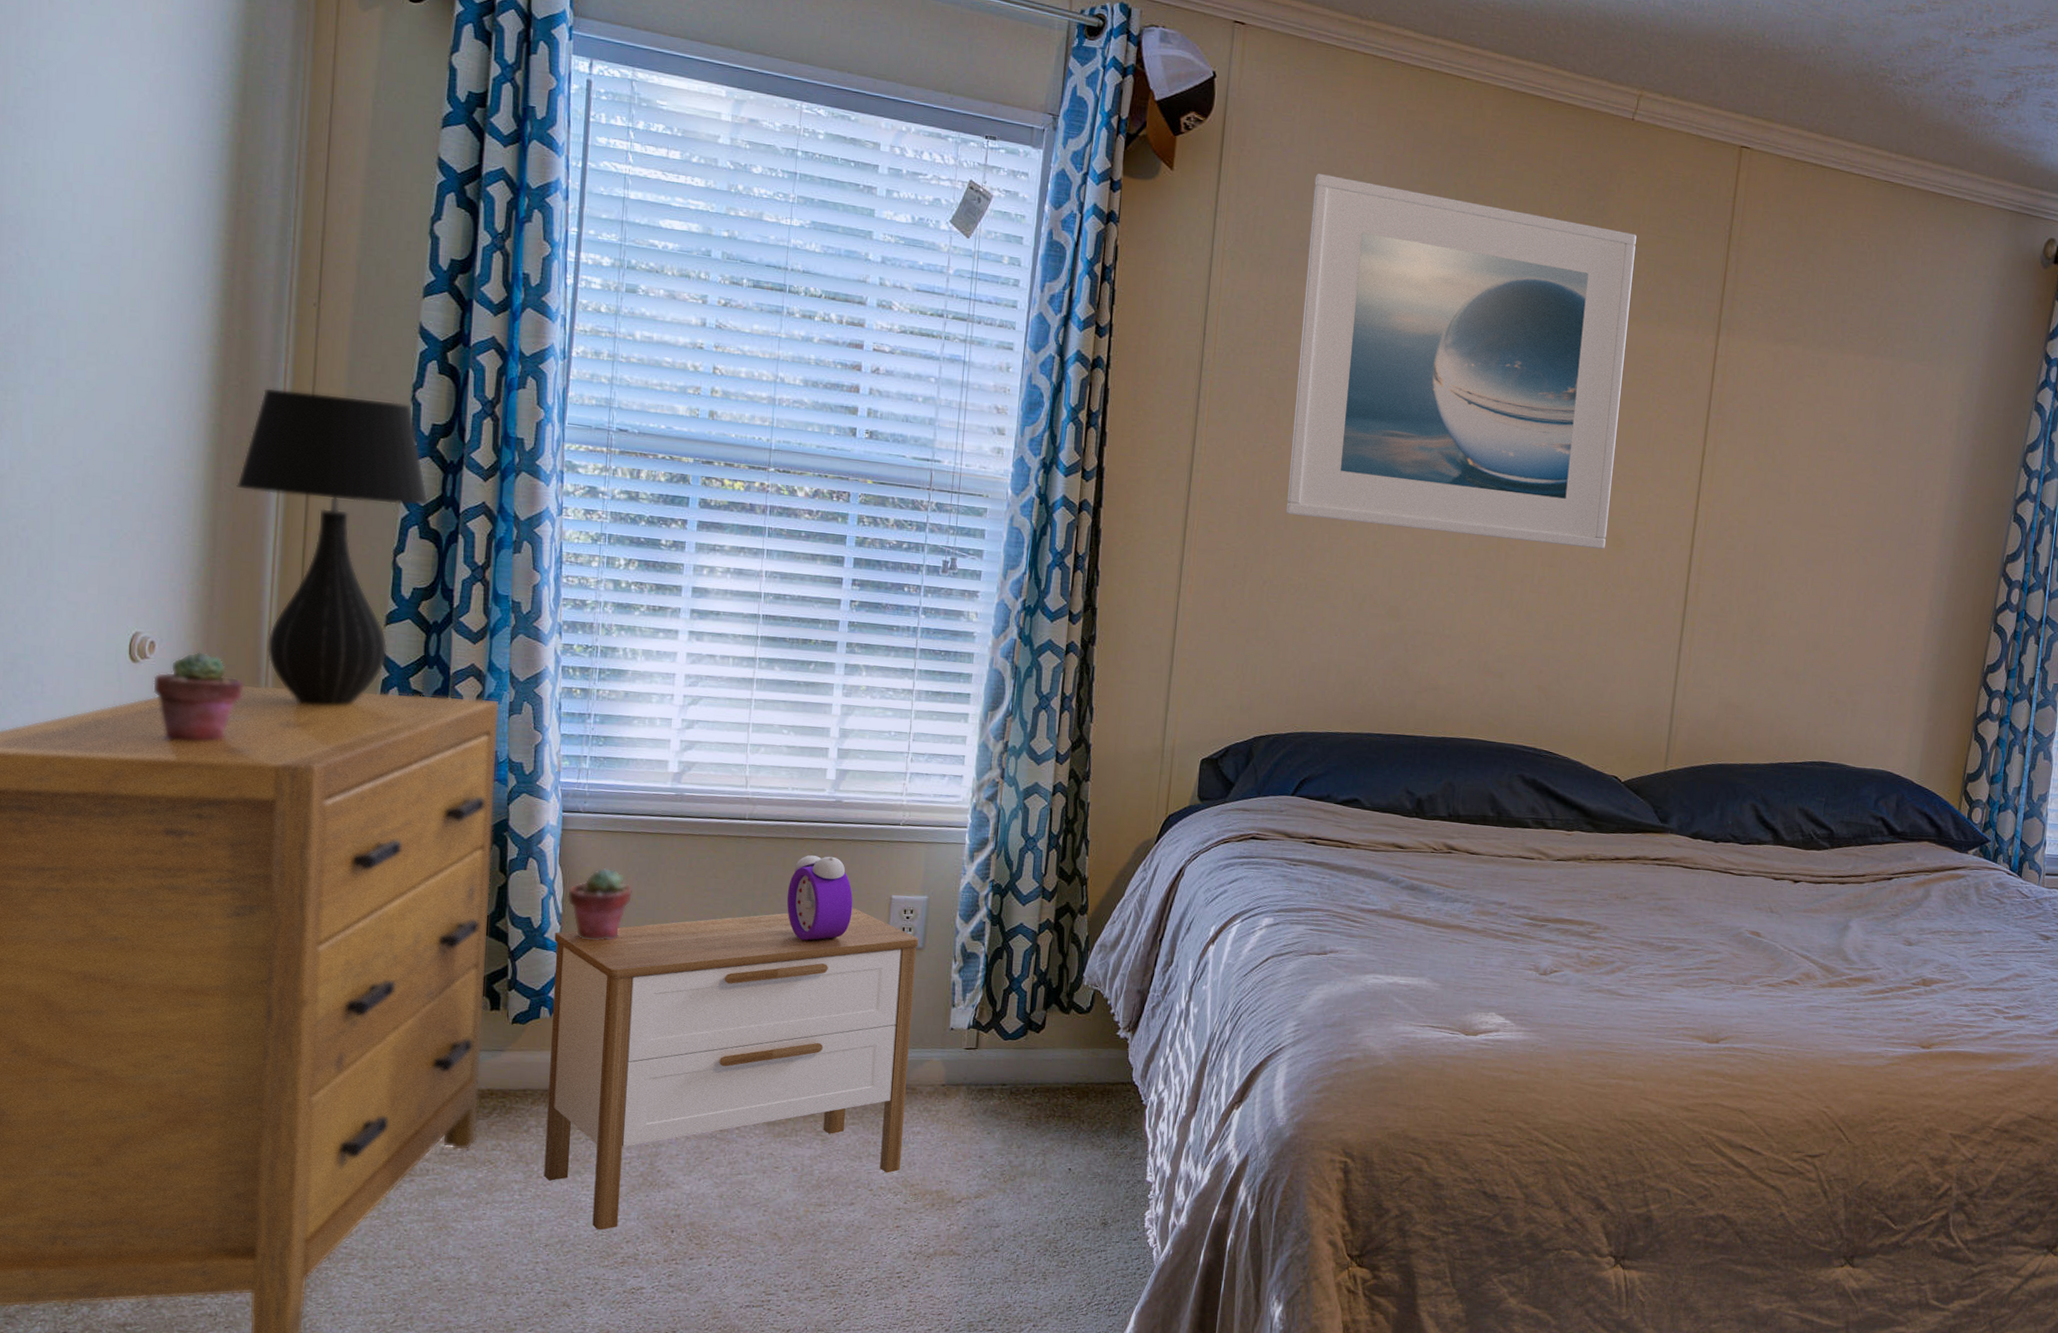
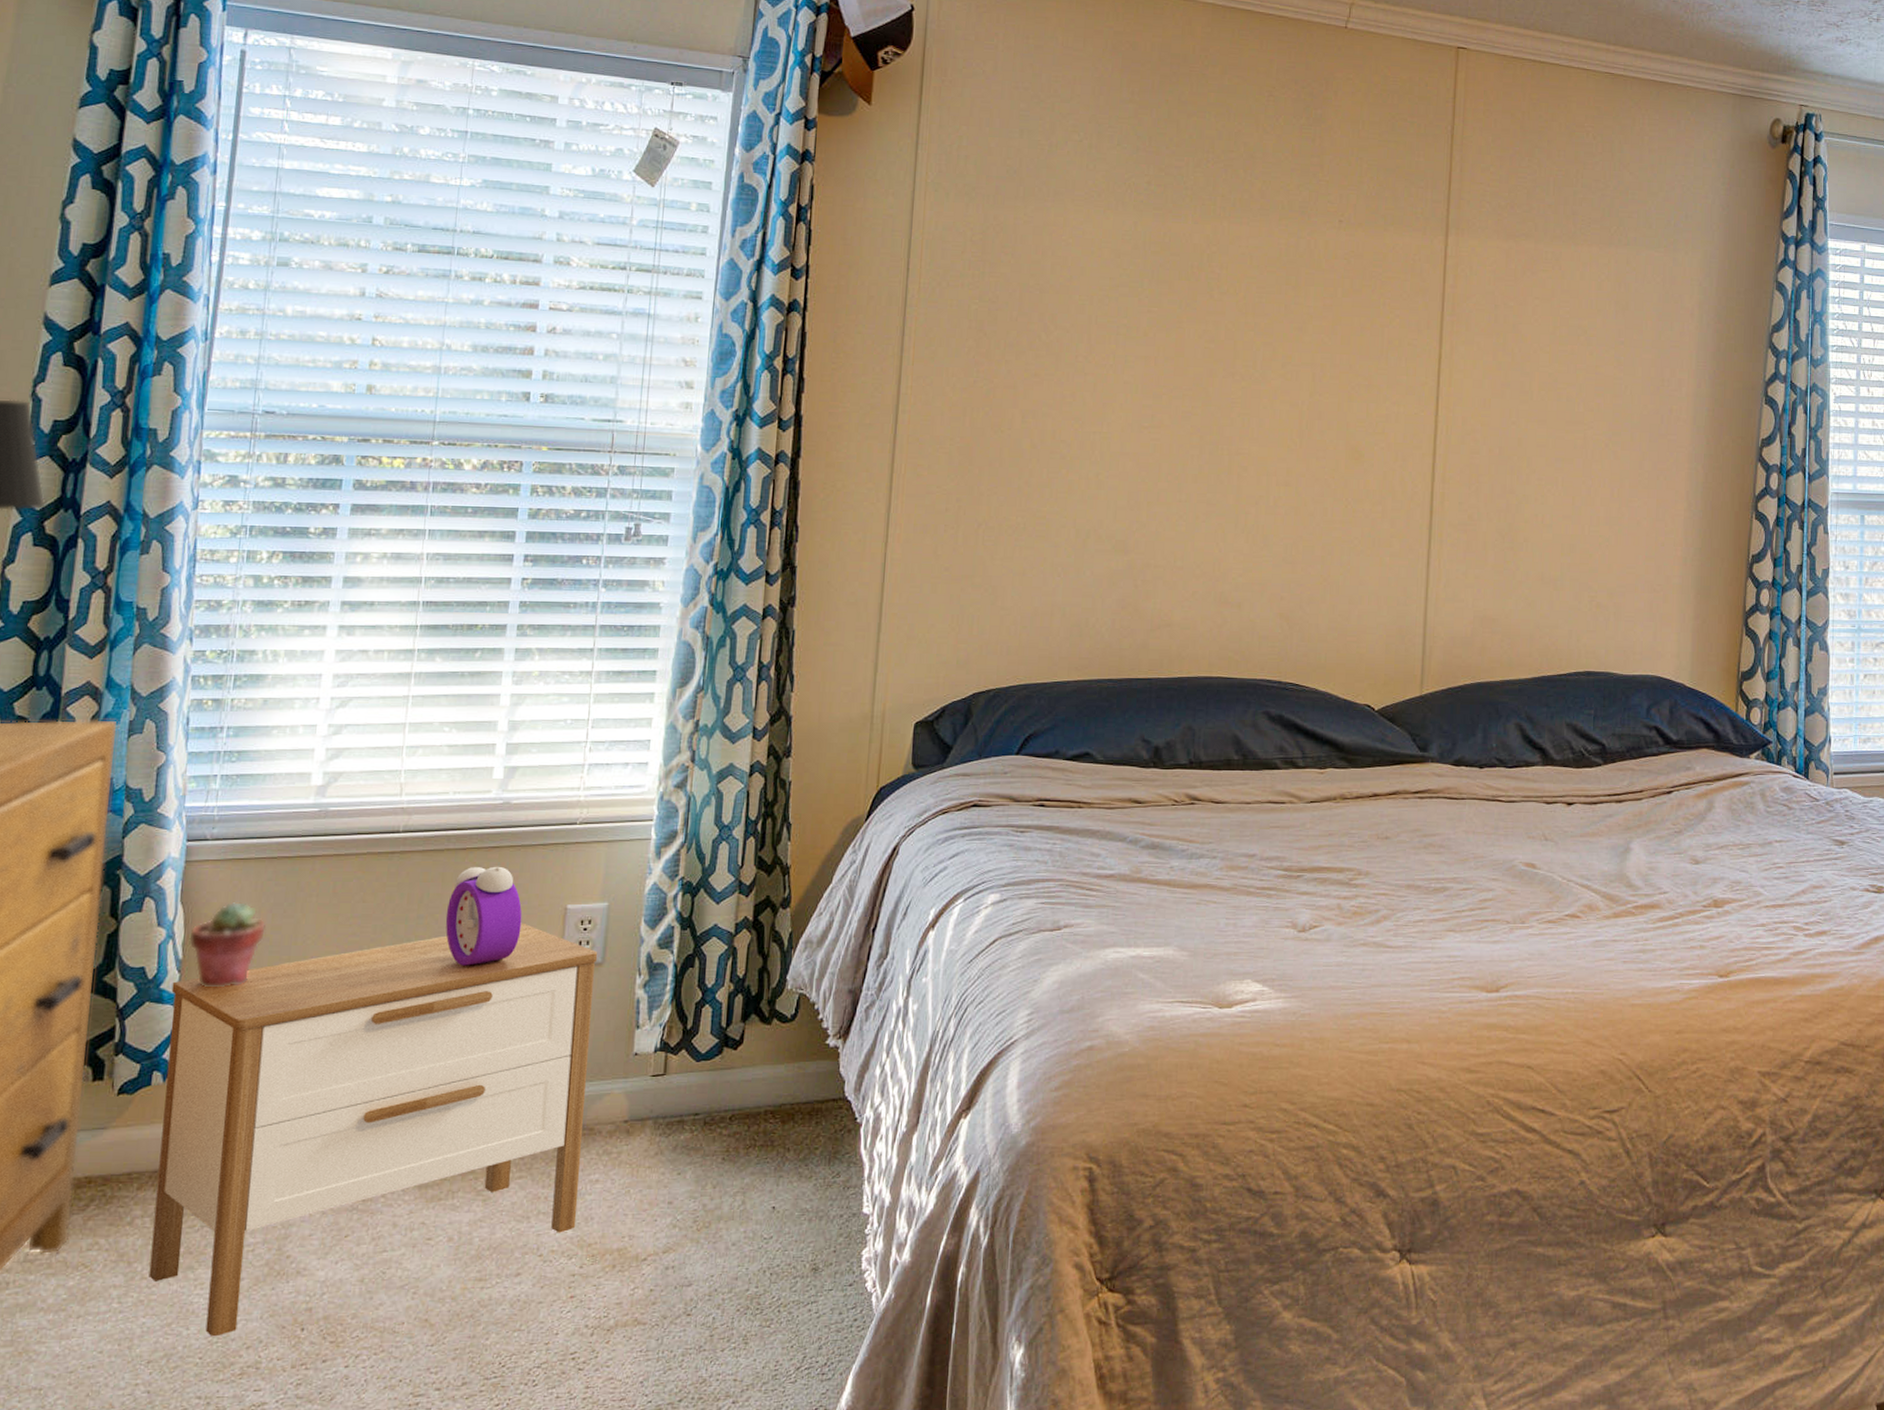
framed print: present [1286,174,1637,549] -> none [1001,100,1357,463]

